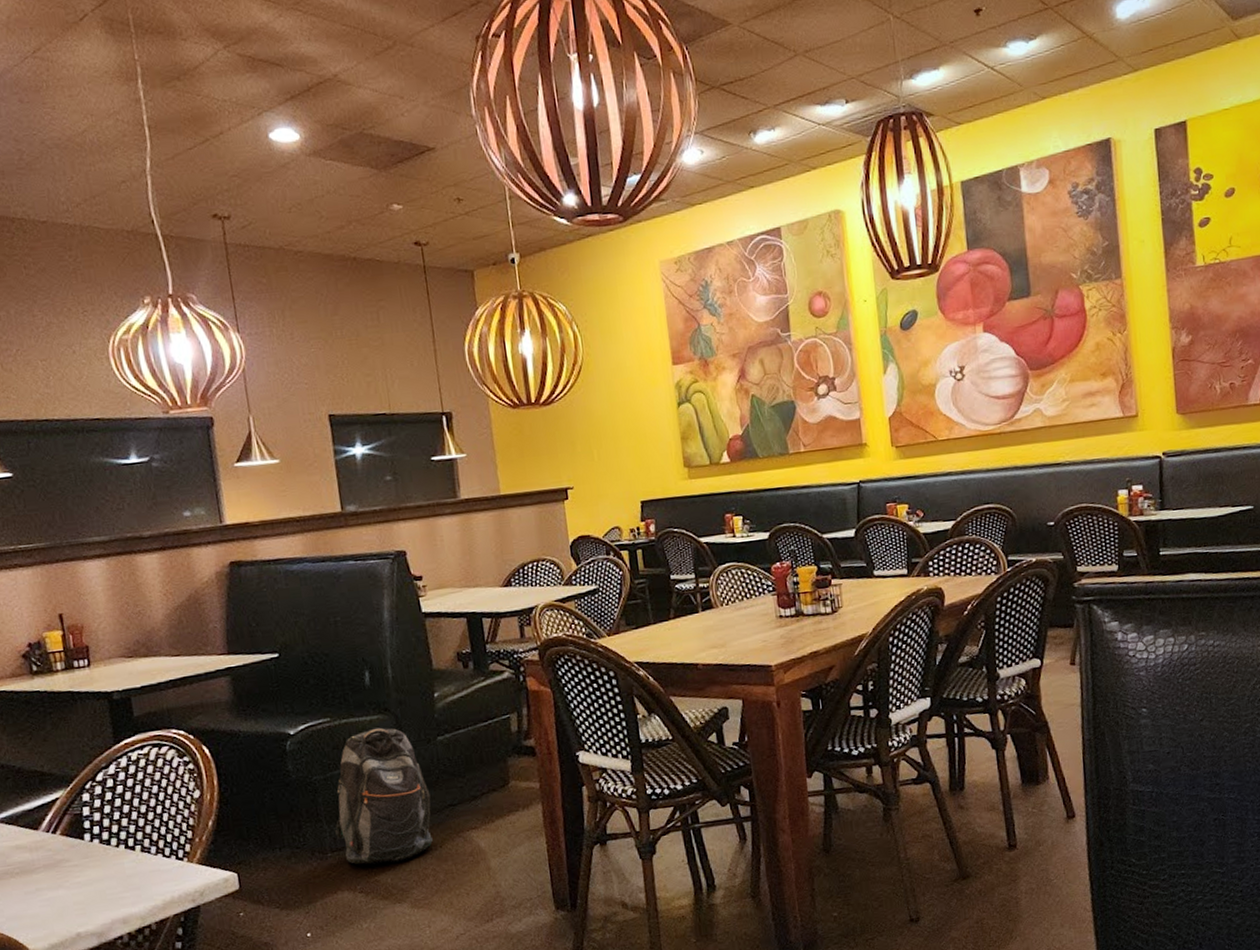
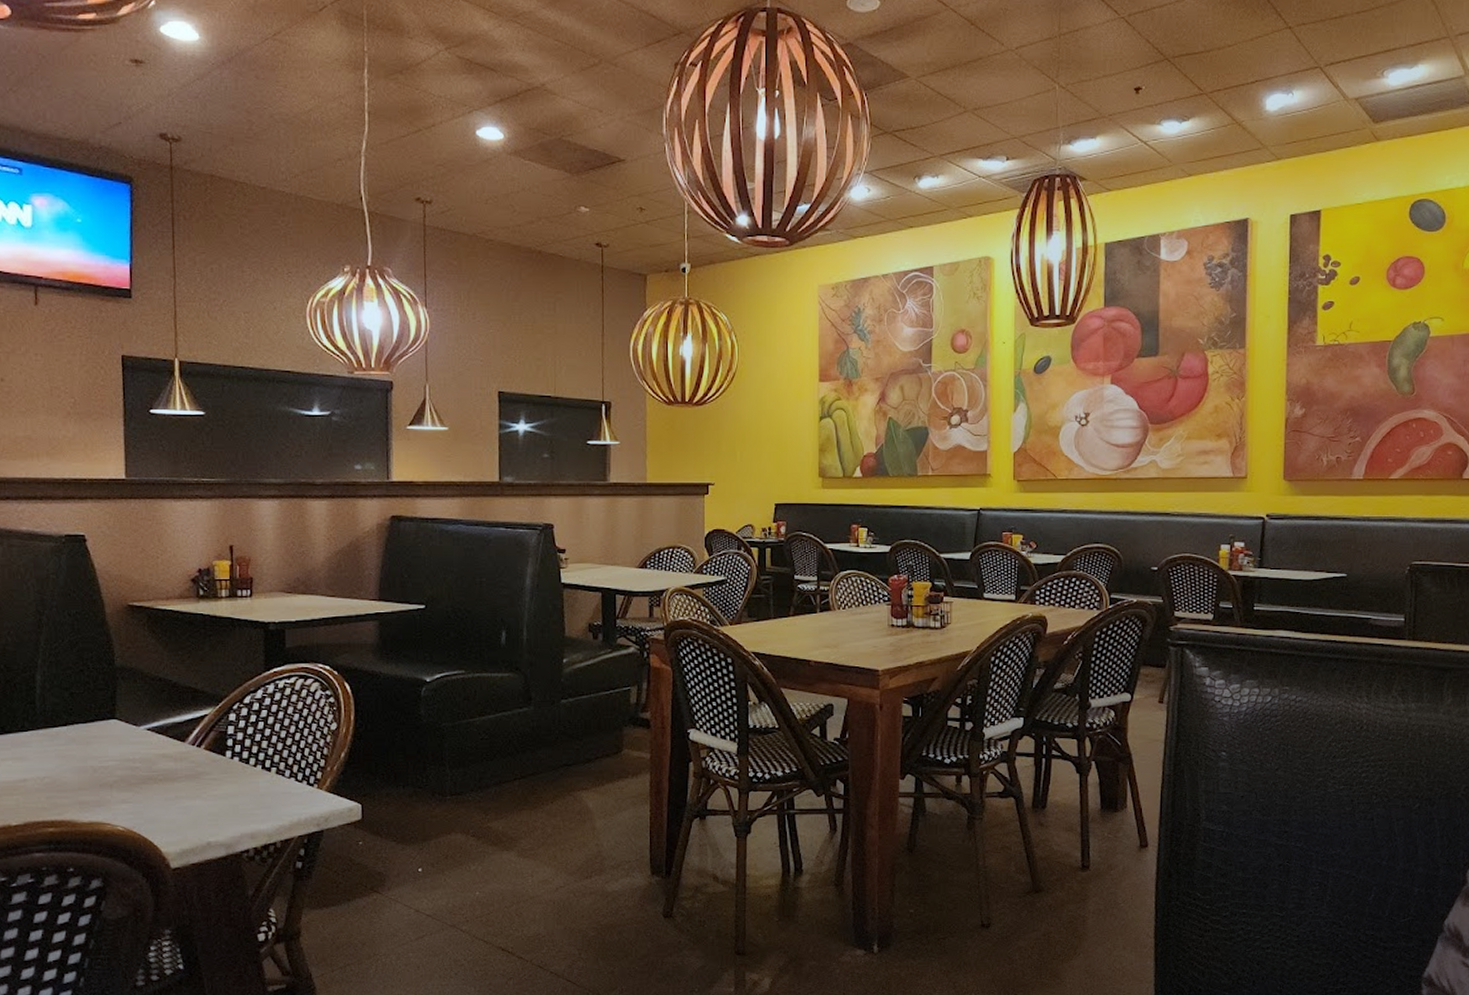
backpack: present [335,727,433,866] -> none [456,685,548,813]

